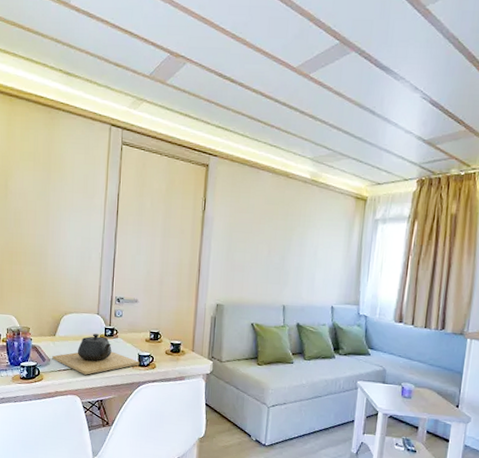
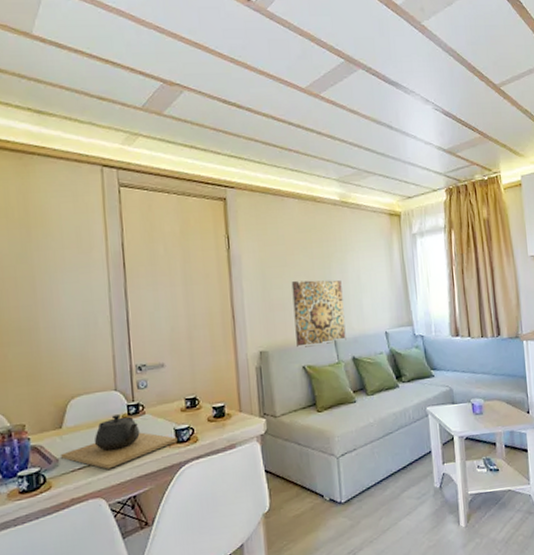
wall art: none [249,247,299,308] -> present [291,280,346,347]

